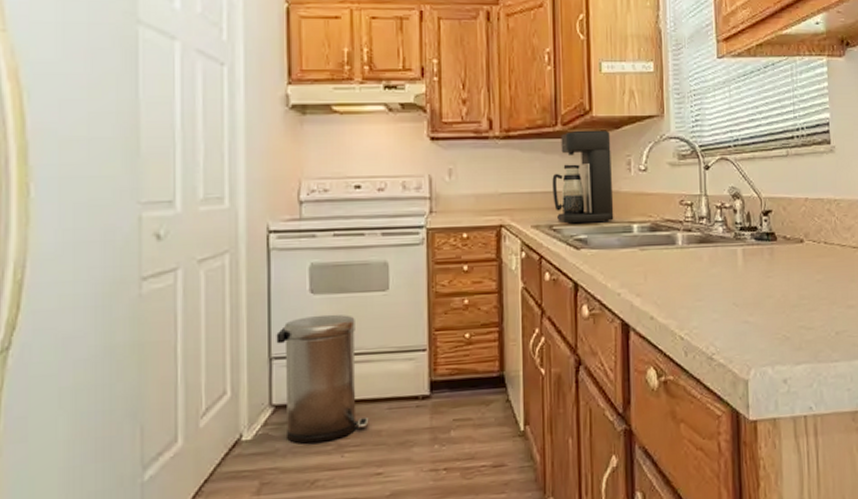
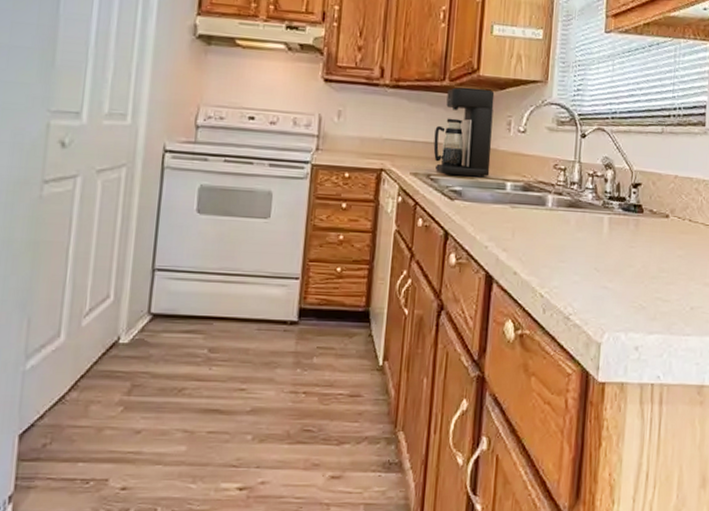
pedal bin: present [276,314,369,445] -> none [160,234,239,355]

